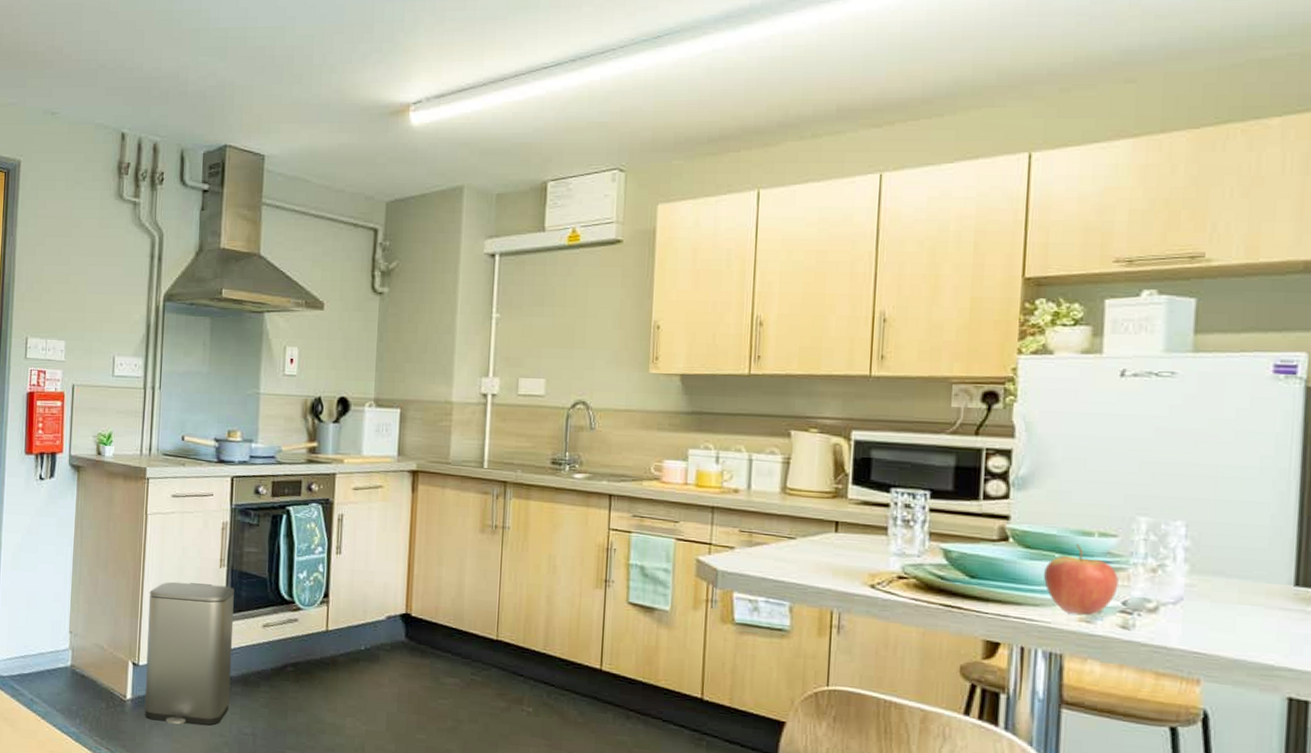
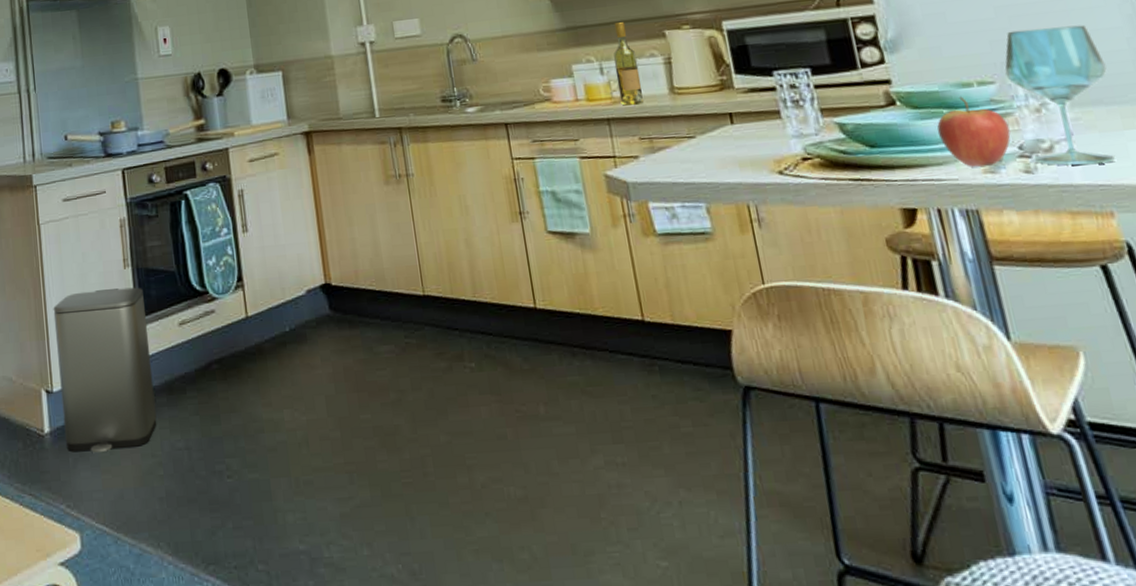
bottle: none [729,415,756,498] -> present [613,22,645,106]
wine glass: none [1131,488,1240,633] -> present [1004,24,1115,166]

